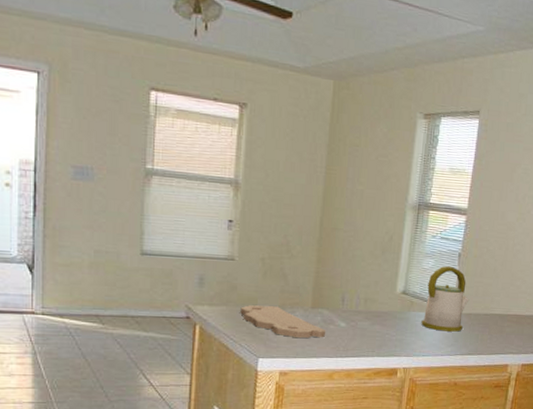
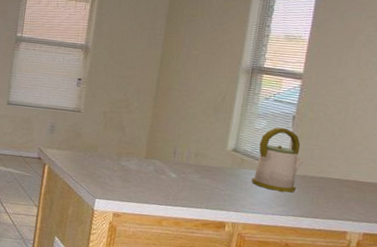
cutting board: present [240,305,326,338] -> none [82,151,158,186]

